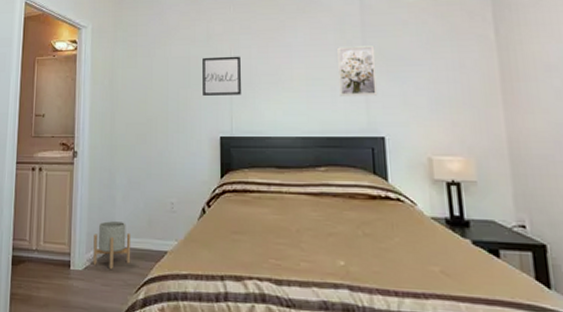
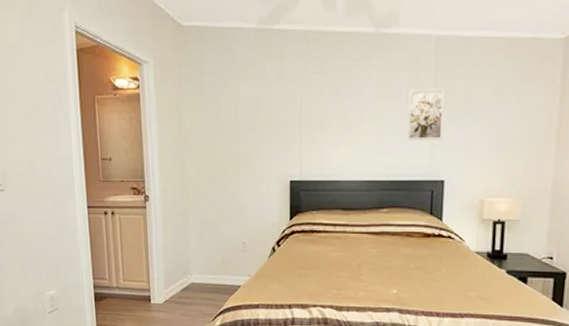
planter: present [93,221,132,269] -> none [171,260,207,302]
wall art: present [203,56,241,95] -> none [273,97,312,139]

